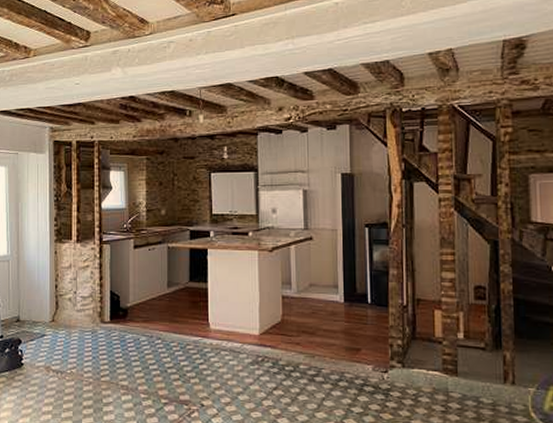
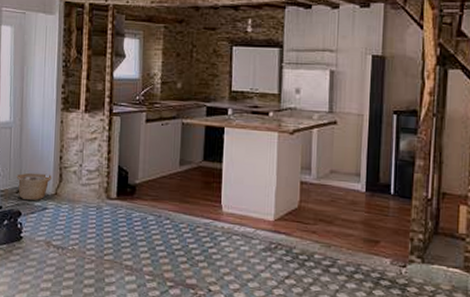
basket: none [15,302,48,328] -> present [16,172,52,200]

